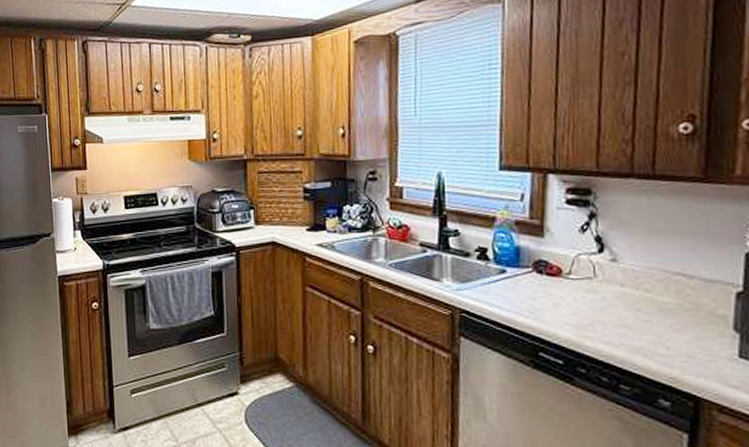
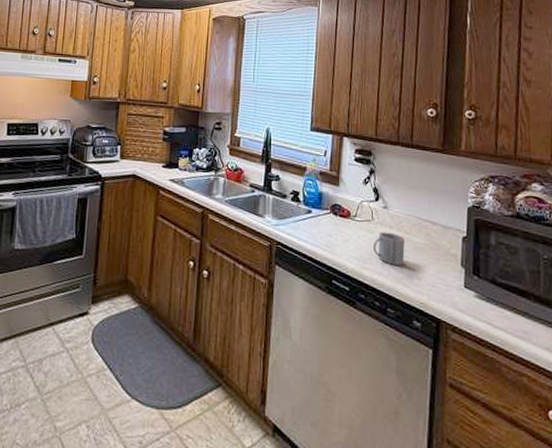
mug: none [595,291,645,332] -> present [372,232,405,265]

